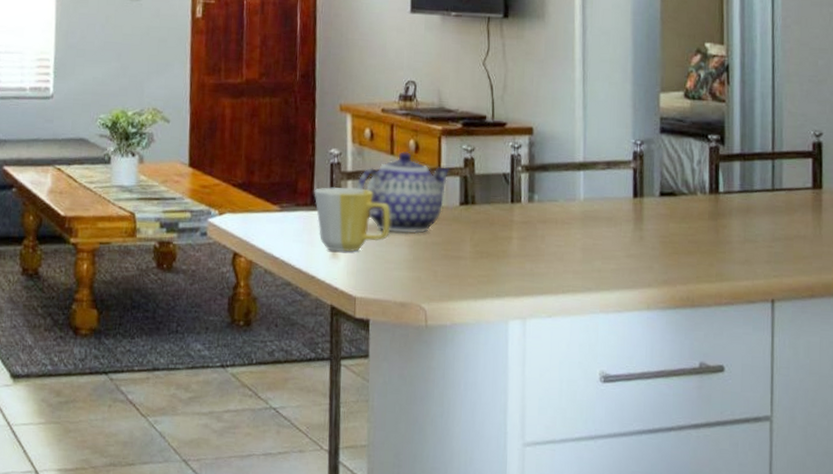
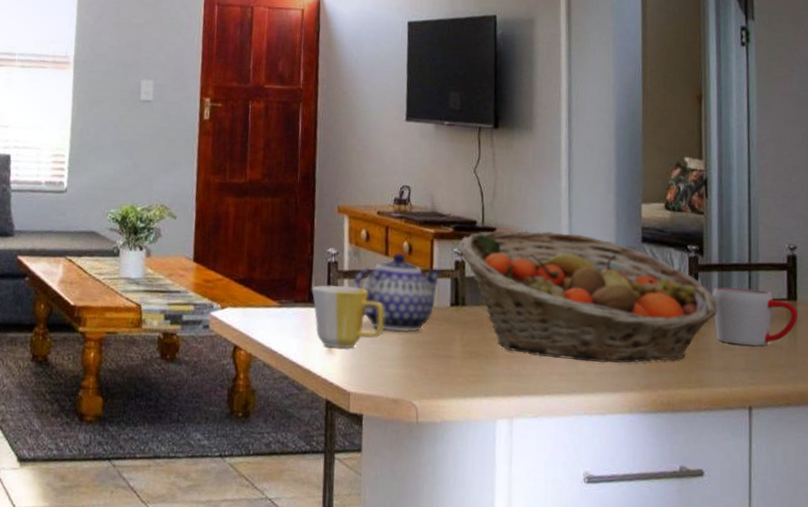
fruit basket: none [466,124,740,260] -> present [457,230,718,363]
mug: none [733,177,823,237] -> present [712,287,797,346]

